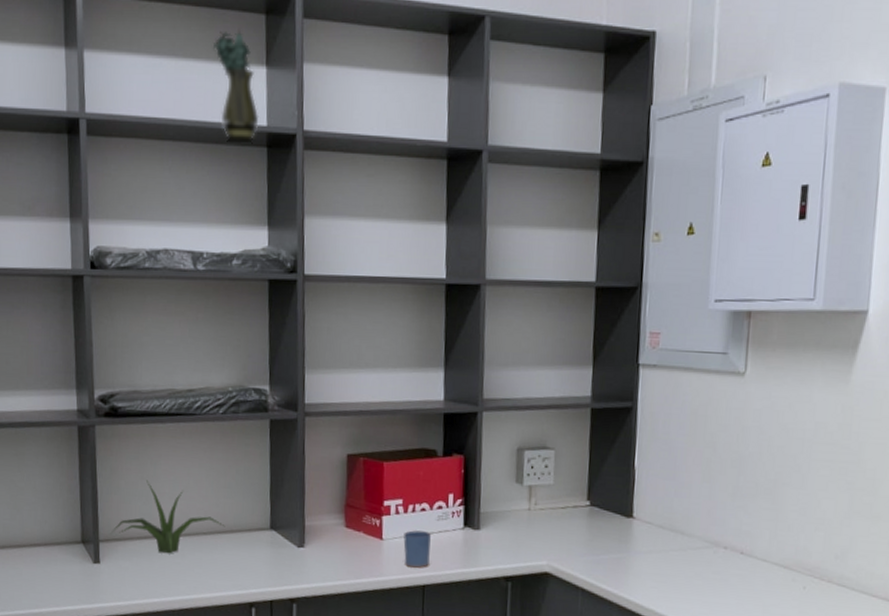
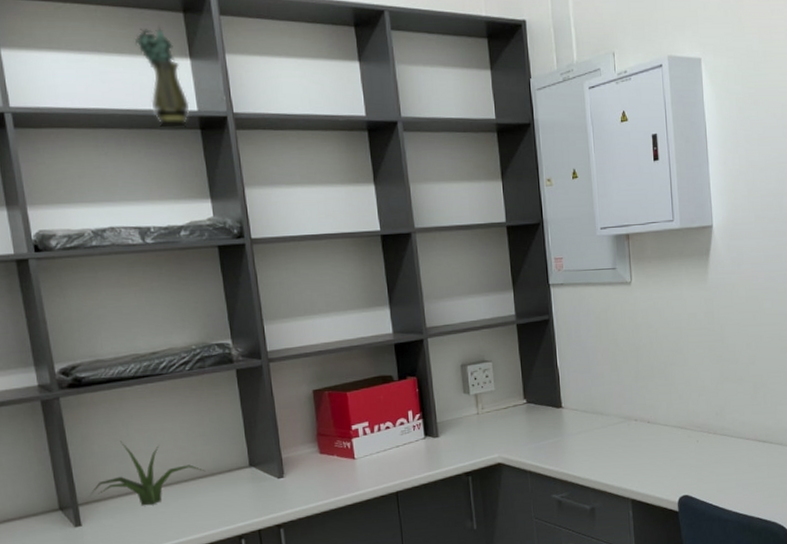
mug: present [403,530,431,568] -> none [373,446,399,479]

